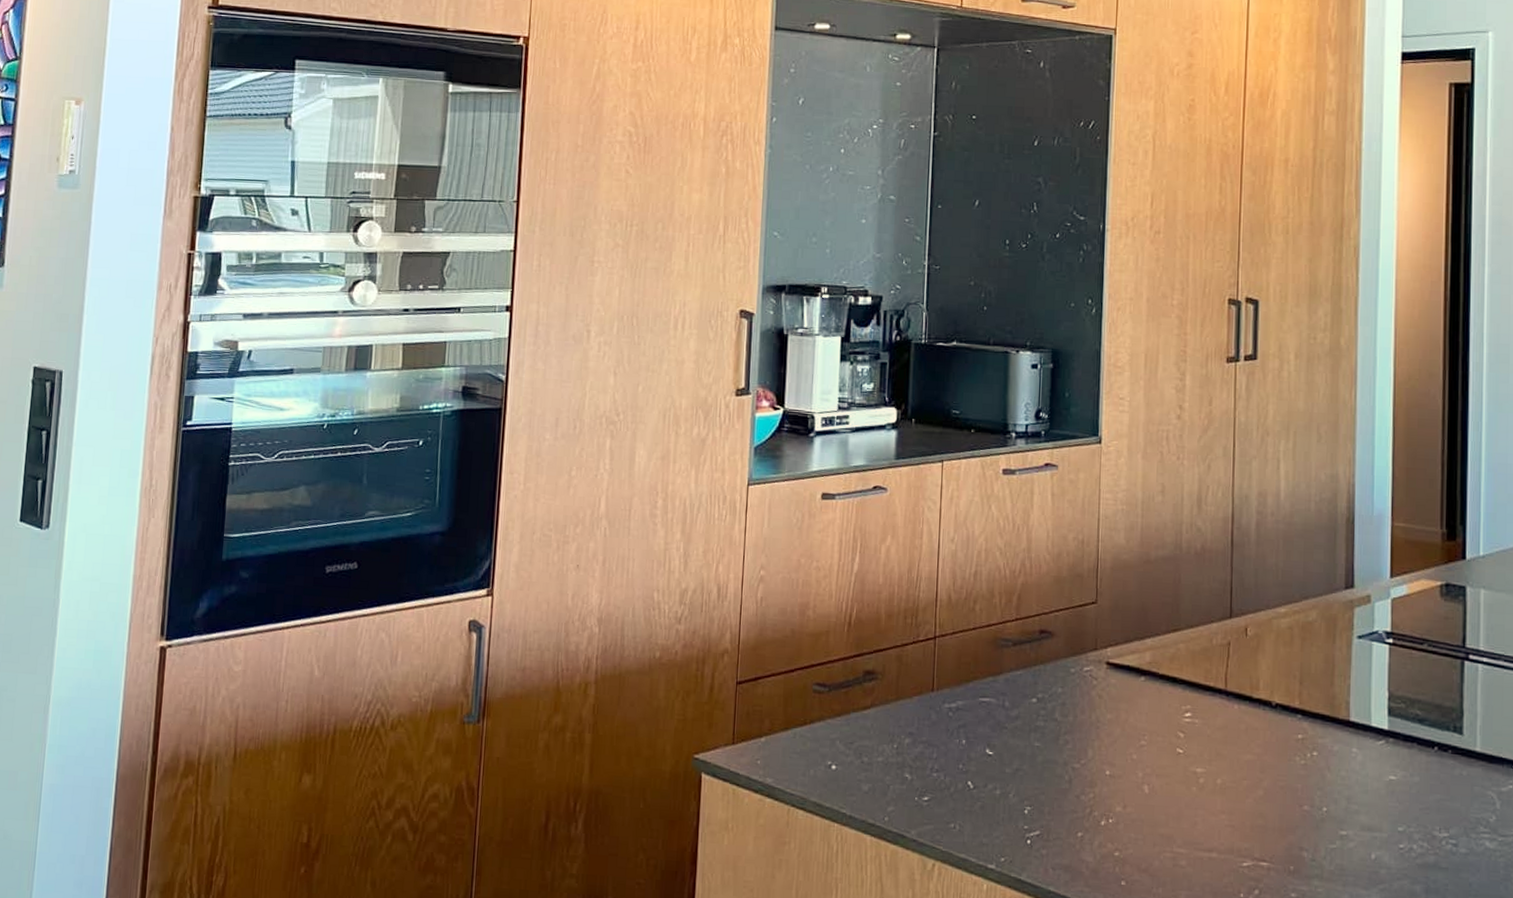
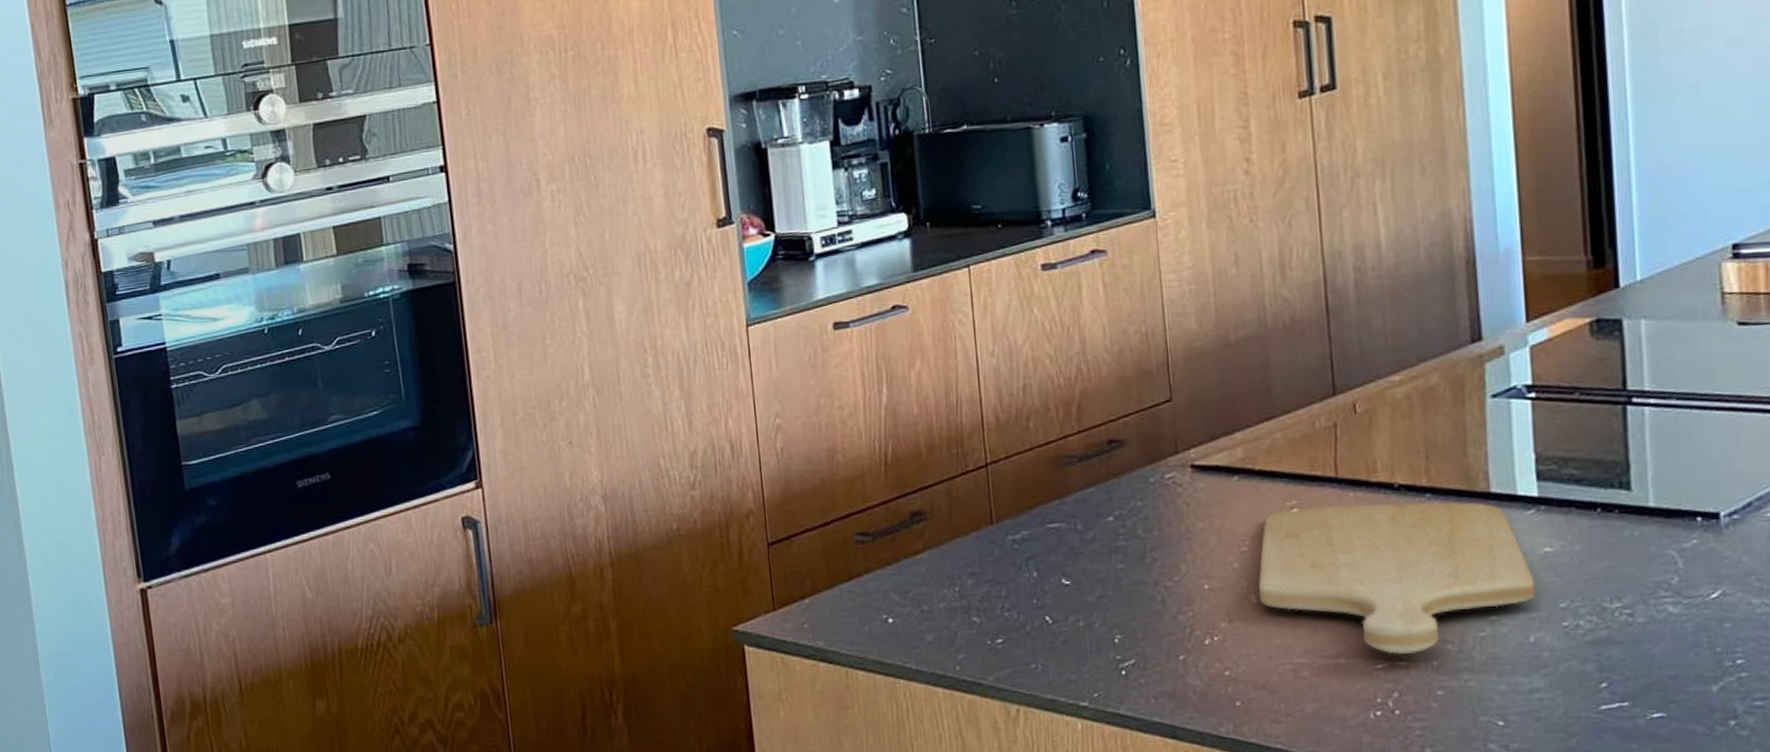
chopping board: none [1151,712,1379,857] -> present [1258,502,1536,655]

